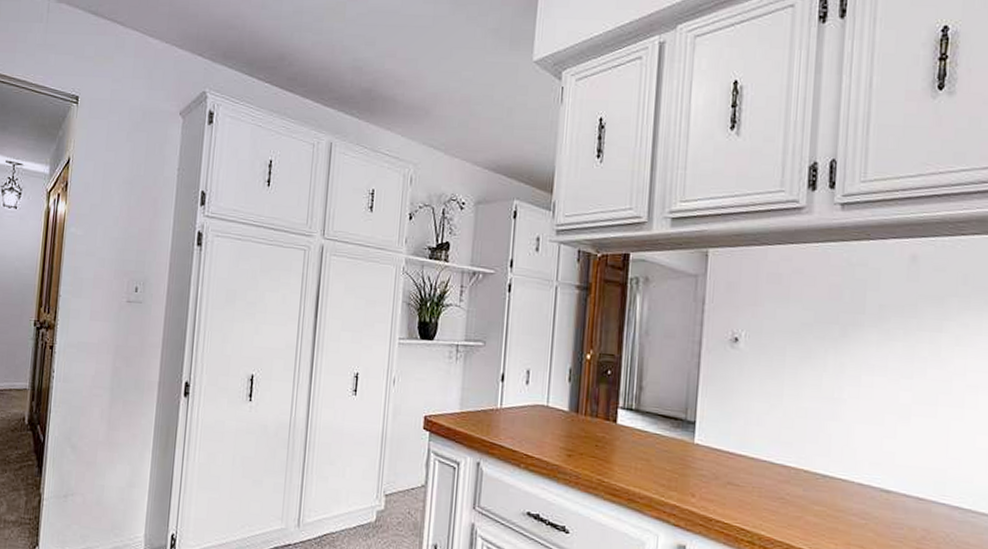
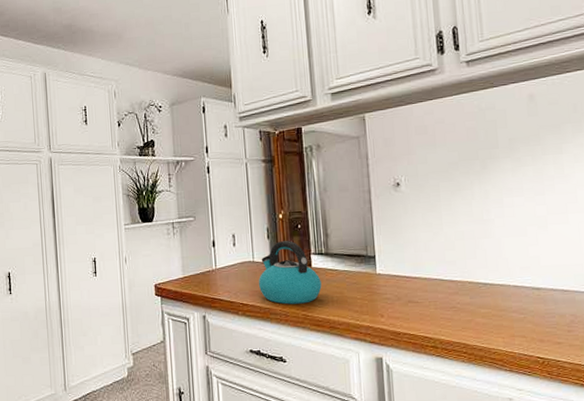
kettle: none [550,387,626,467] -> present [259,241,322,305]

